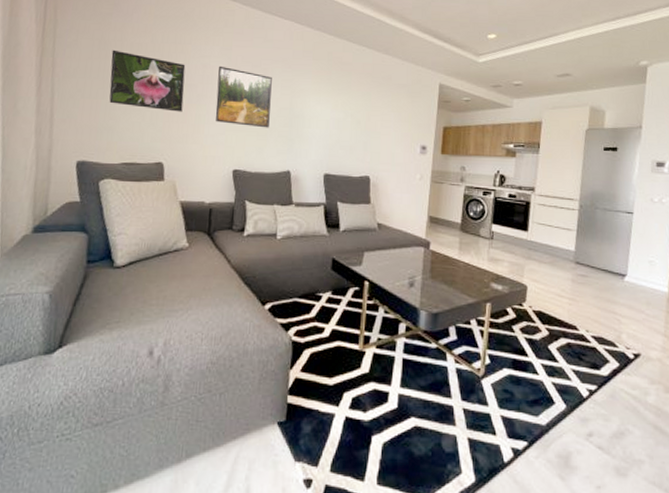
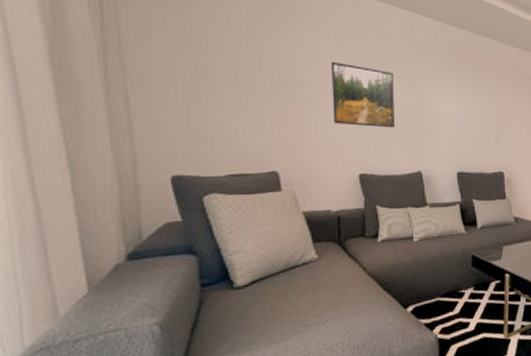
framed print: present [109,49,186,112] -> none [197,45,294,114]

